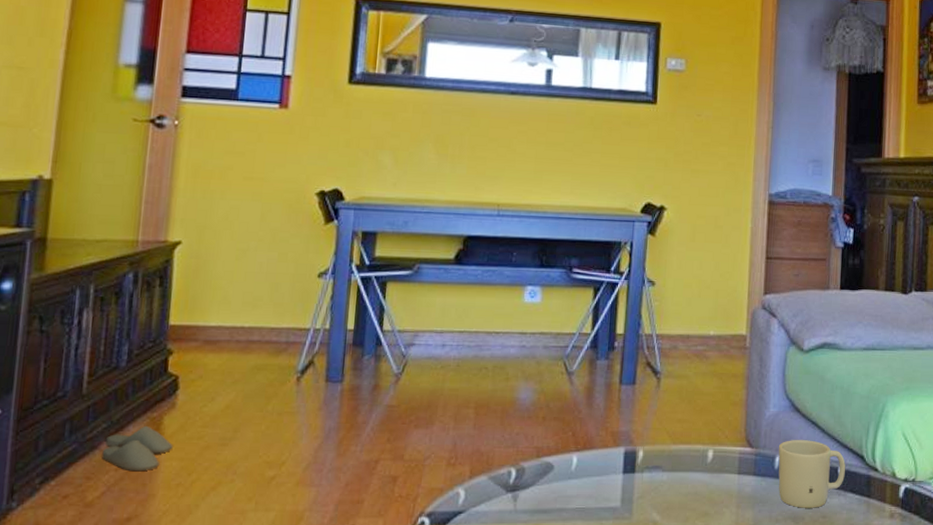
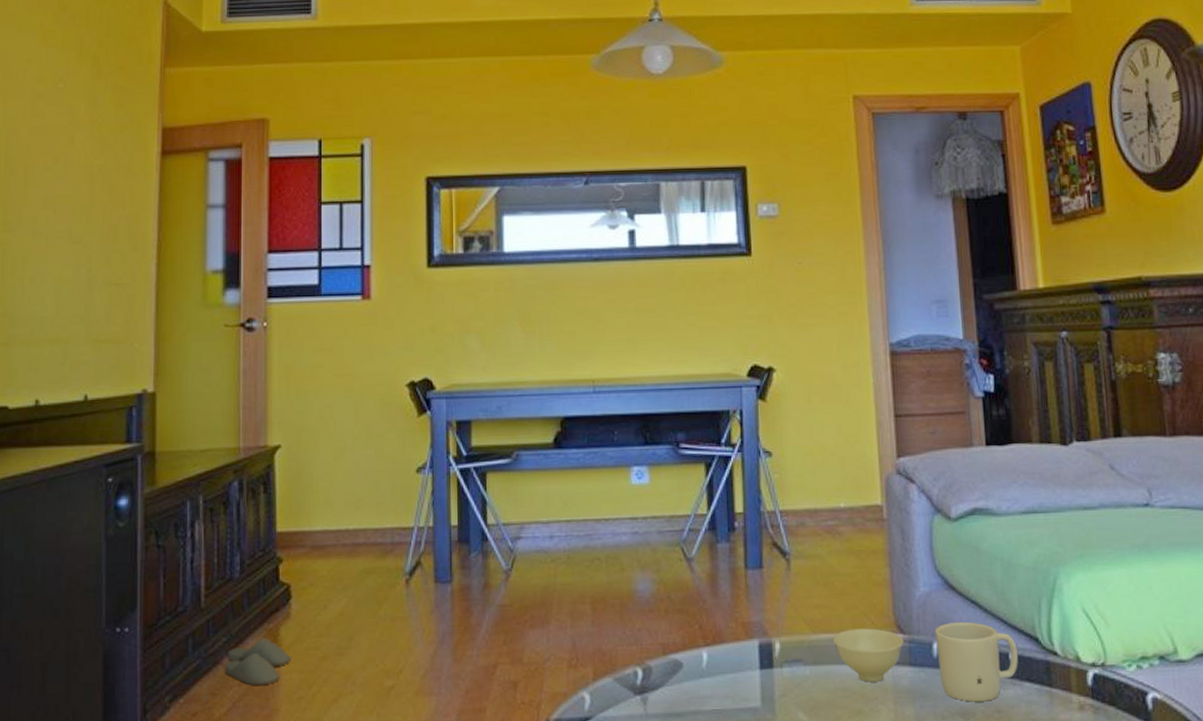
bowl: none [691,441,751,488] -> present [833,628,904,682]

